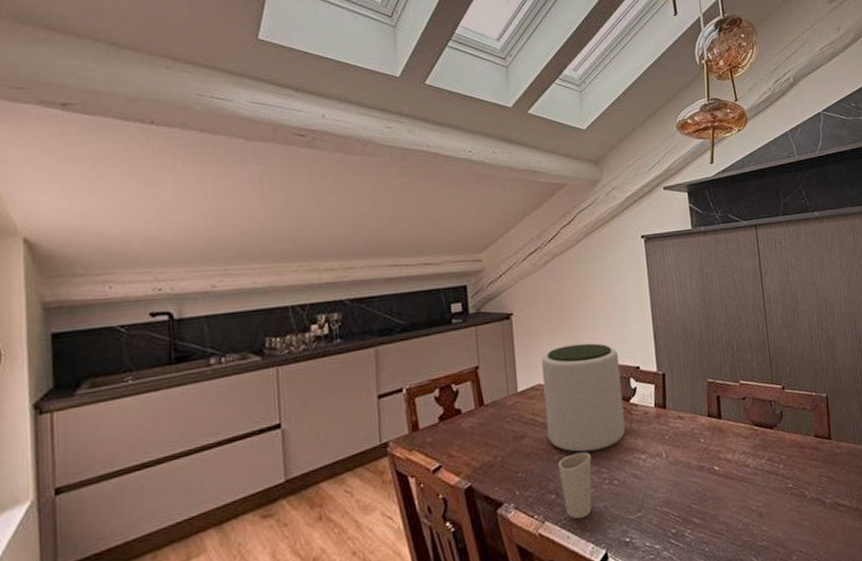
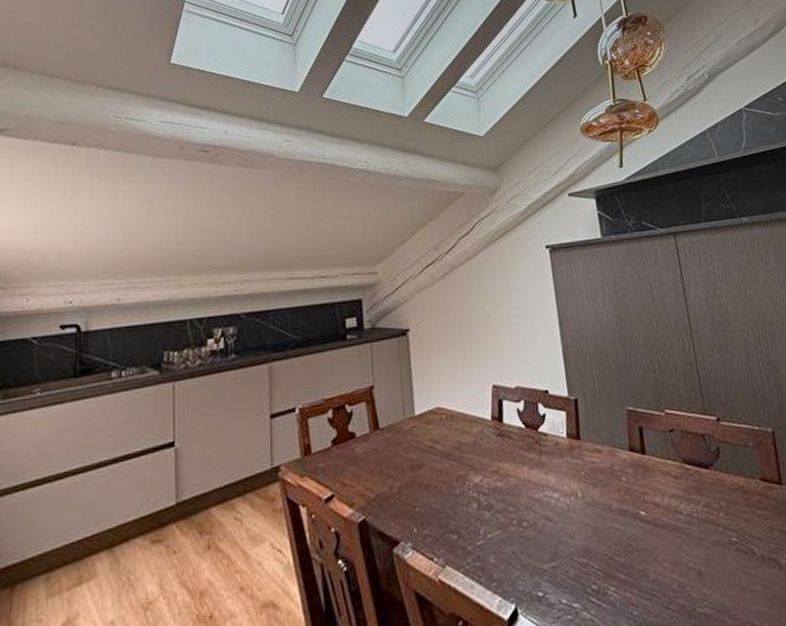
plant pot: present [541,343,626,453] -> none [439,362,534,488]
cup: present [558,452,592,519] -> none [459,486,498,566]

